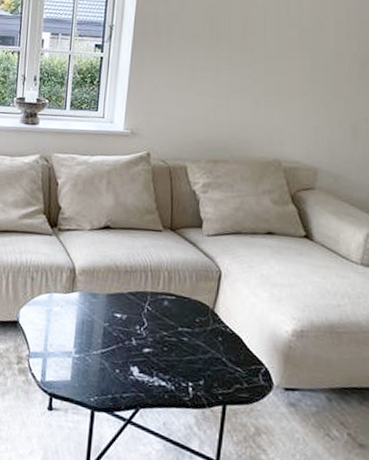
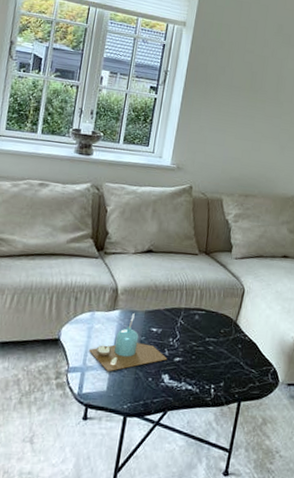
candle: none [48,296,136,360] -> present [88,313,168,372]

